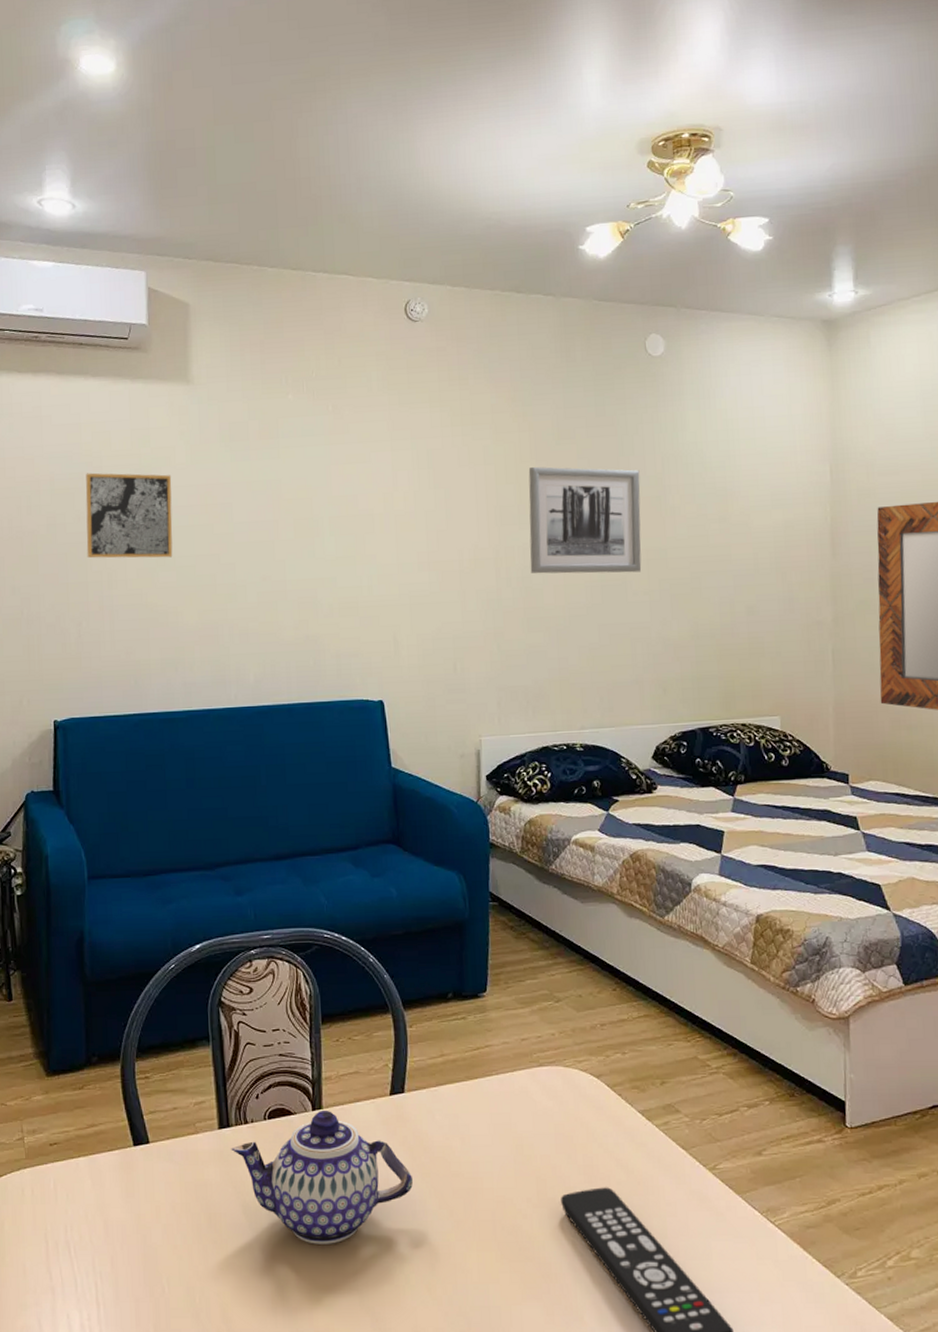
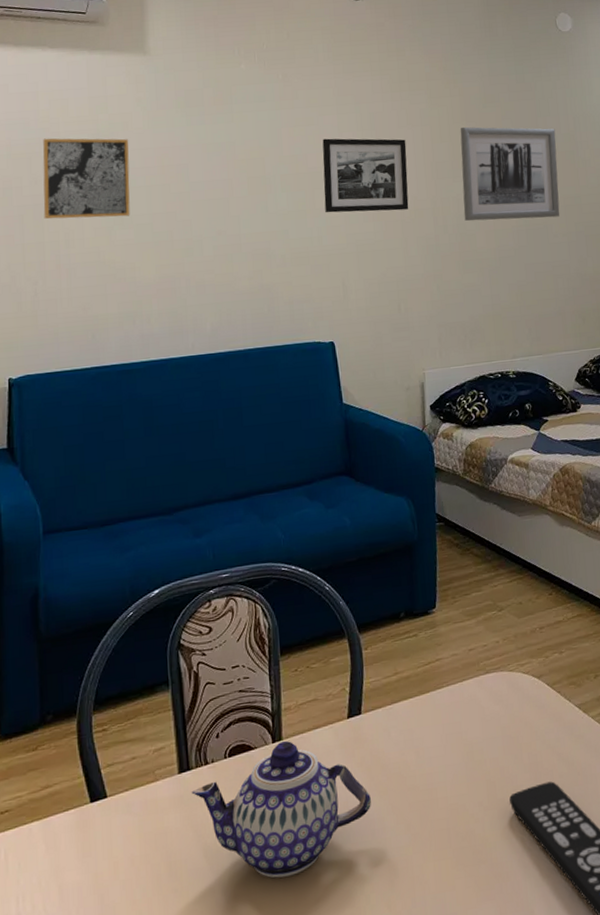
picture frame: none [374,477,469,560] -> present [322,138,409,213]

